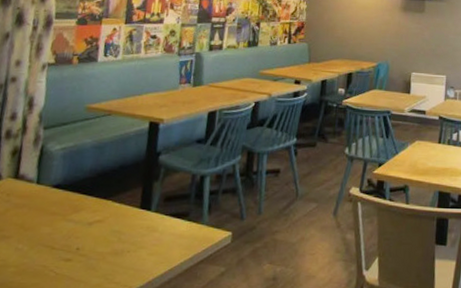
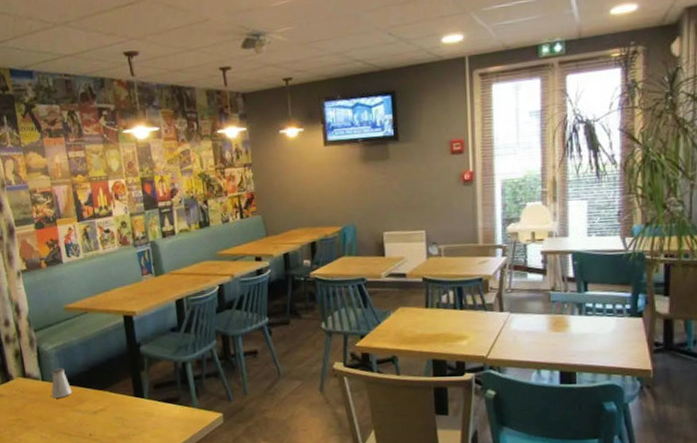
saltshaker: none [43,171,70,204] -> present [51,368,72,398]

